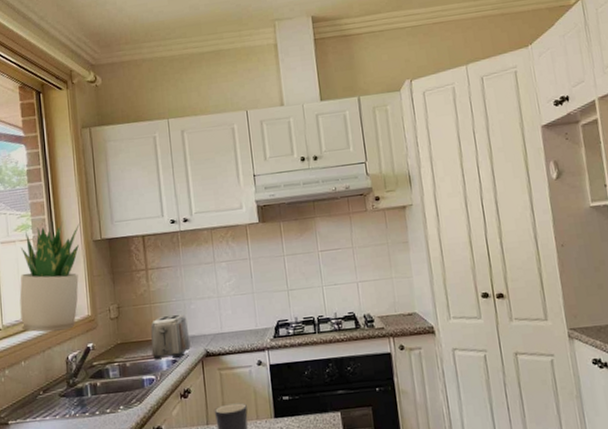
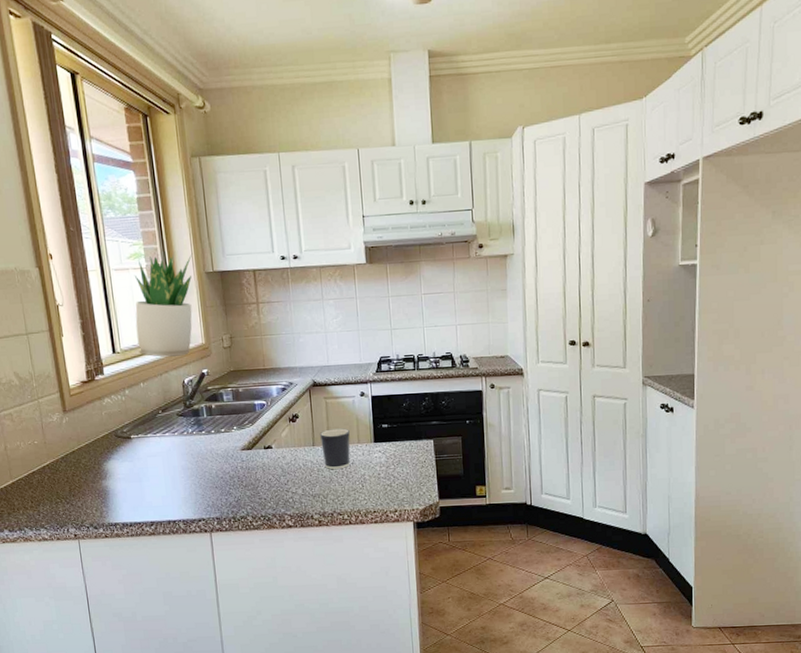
toaster: present [150,313,191,360] -> none [261,346,299,387]

